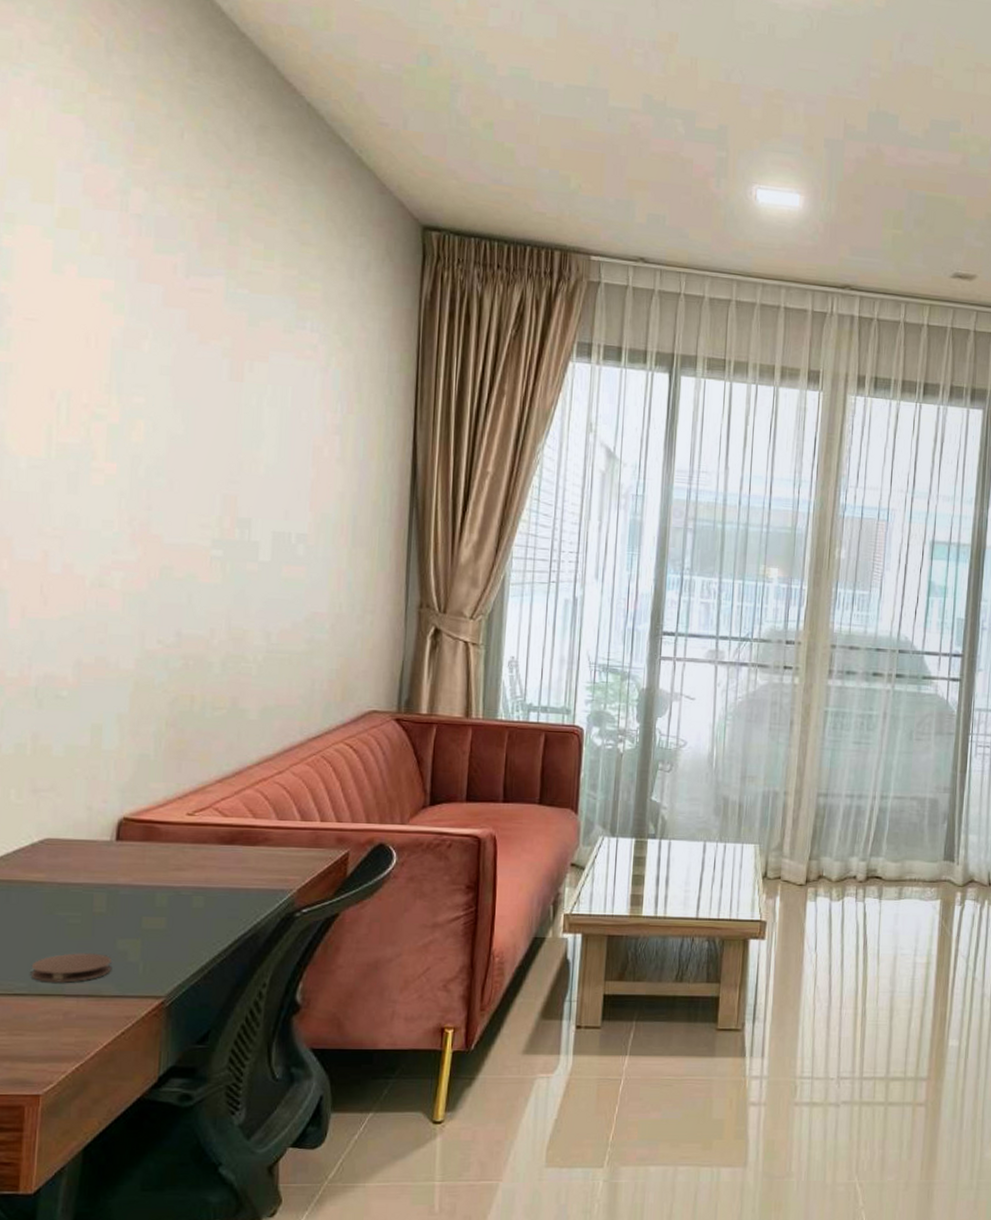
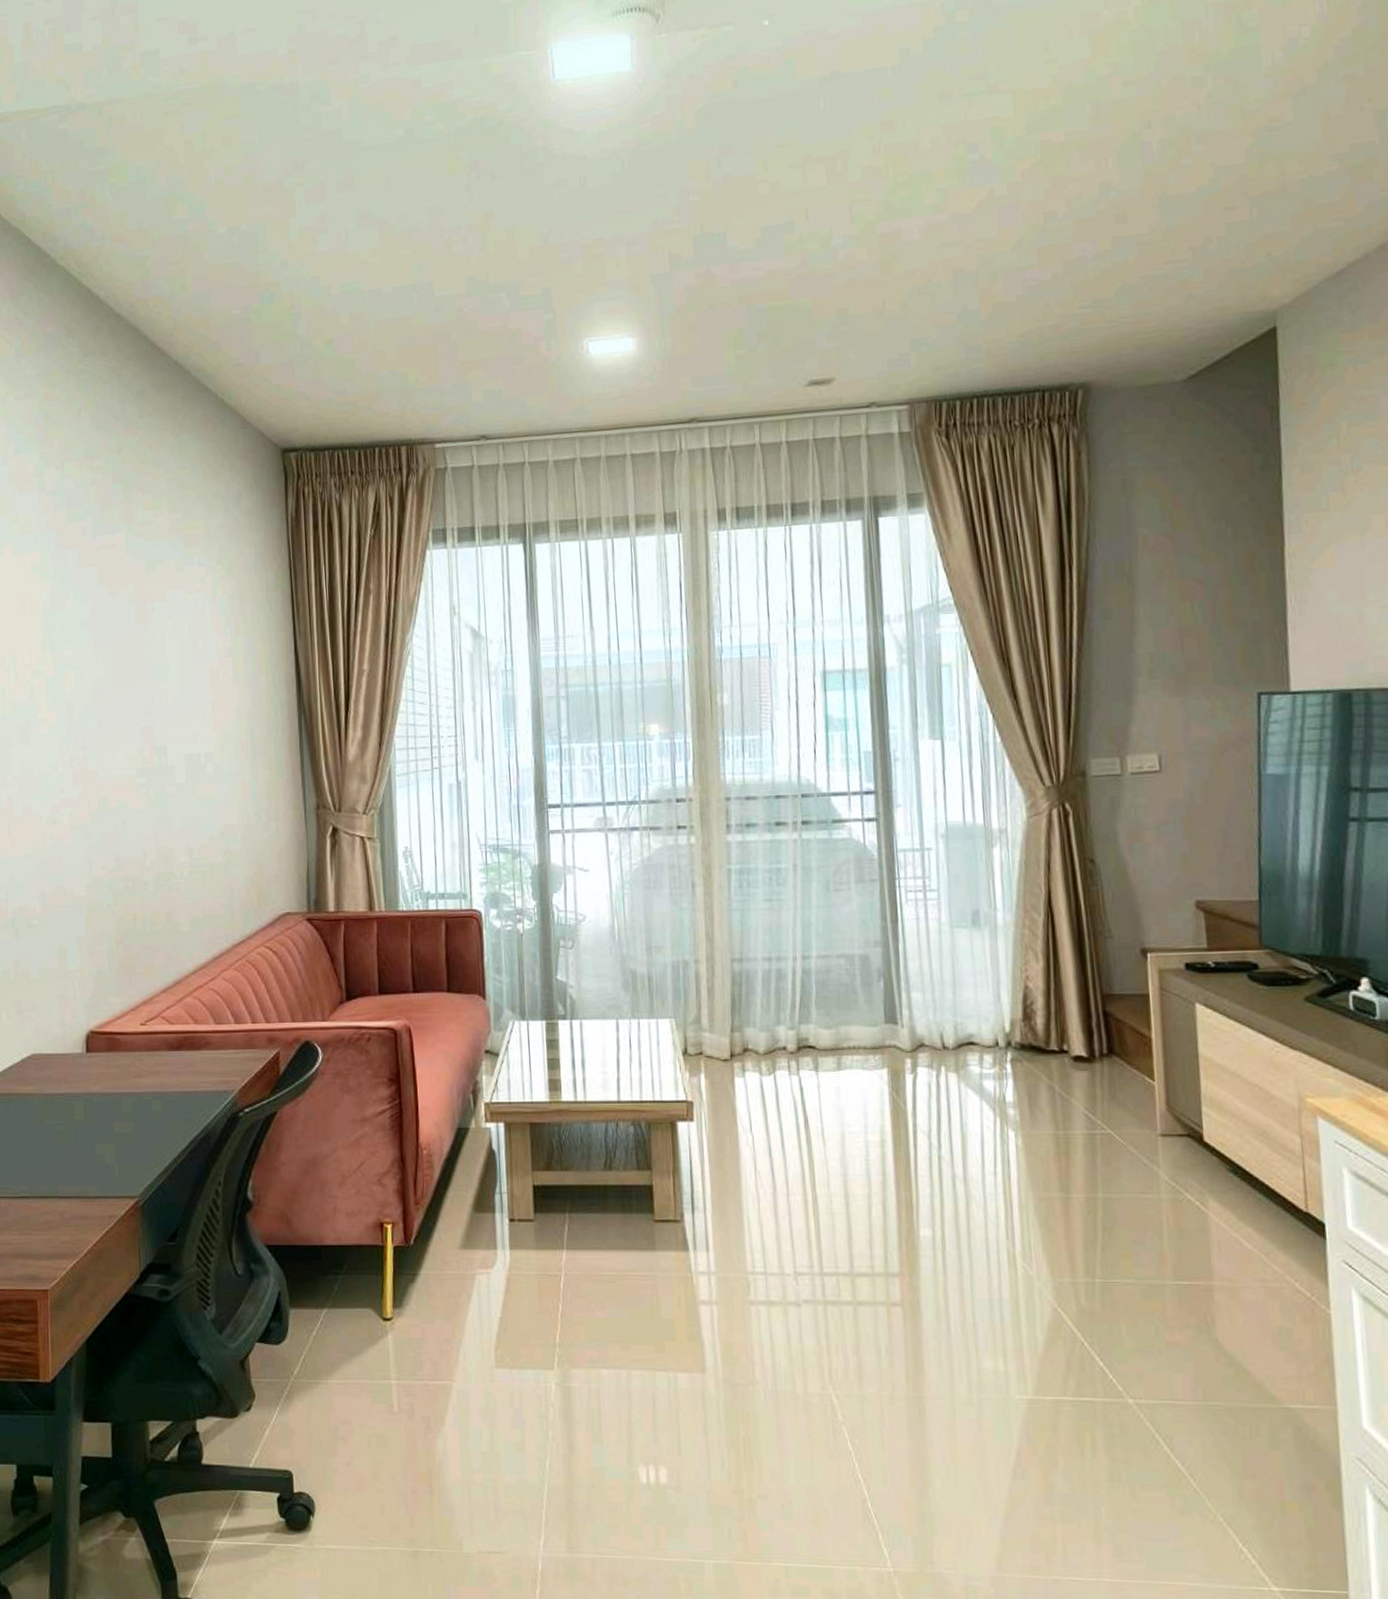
coaster: present [30,953,112,983] -> none [31,1157,93,1186]

